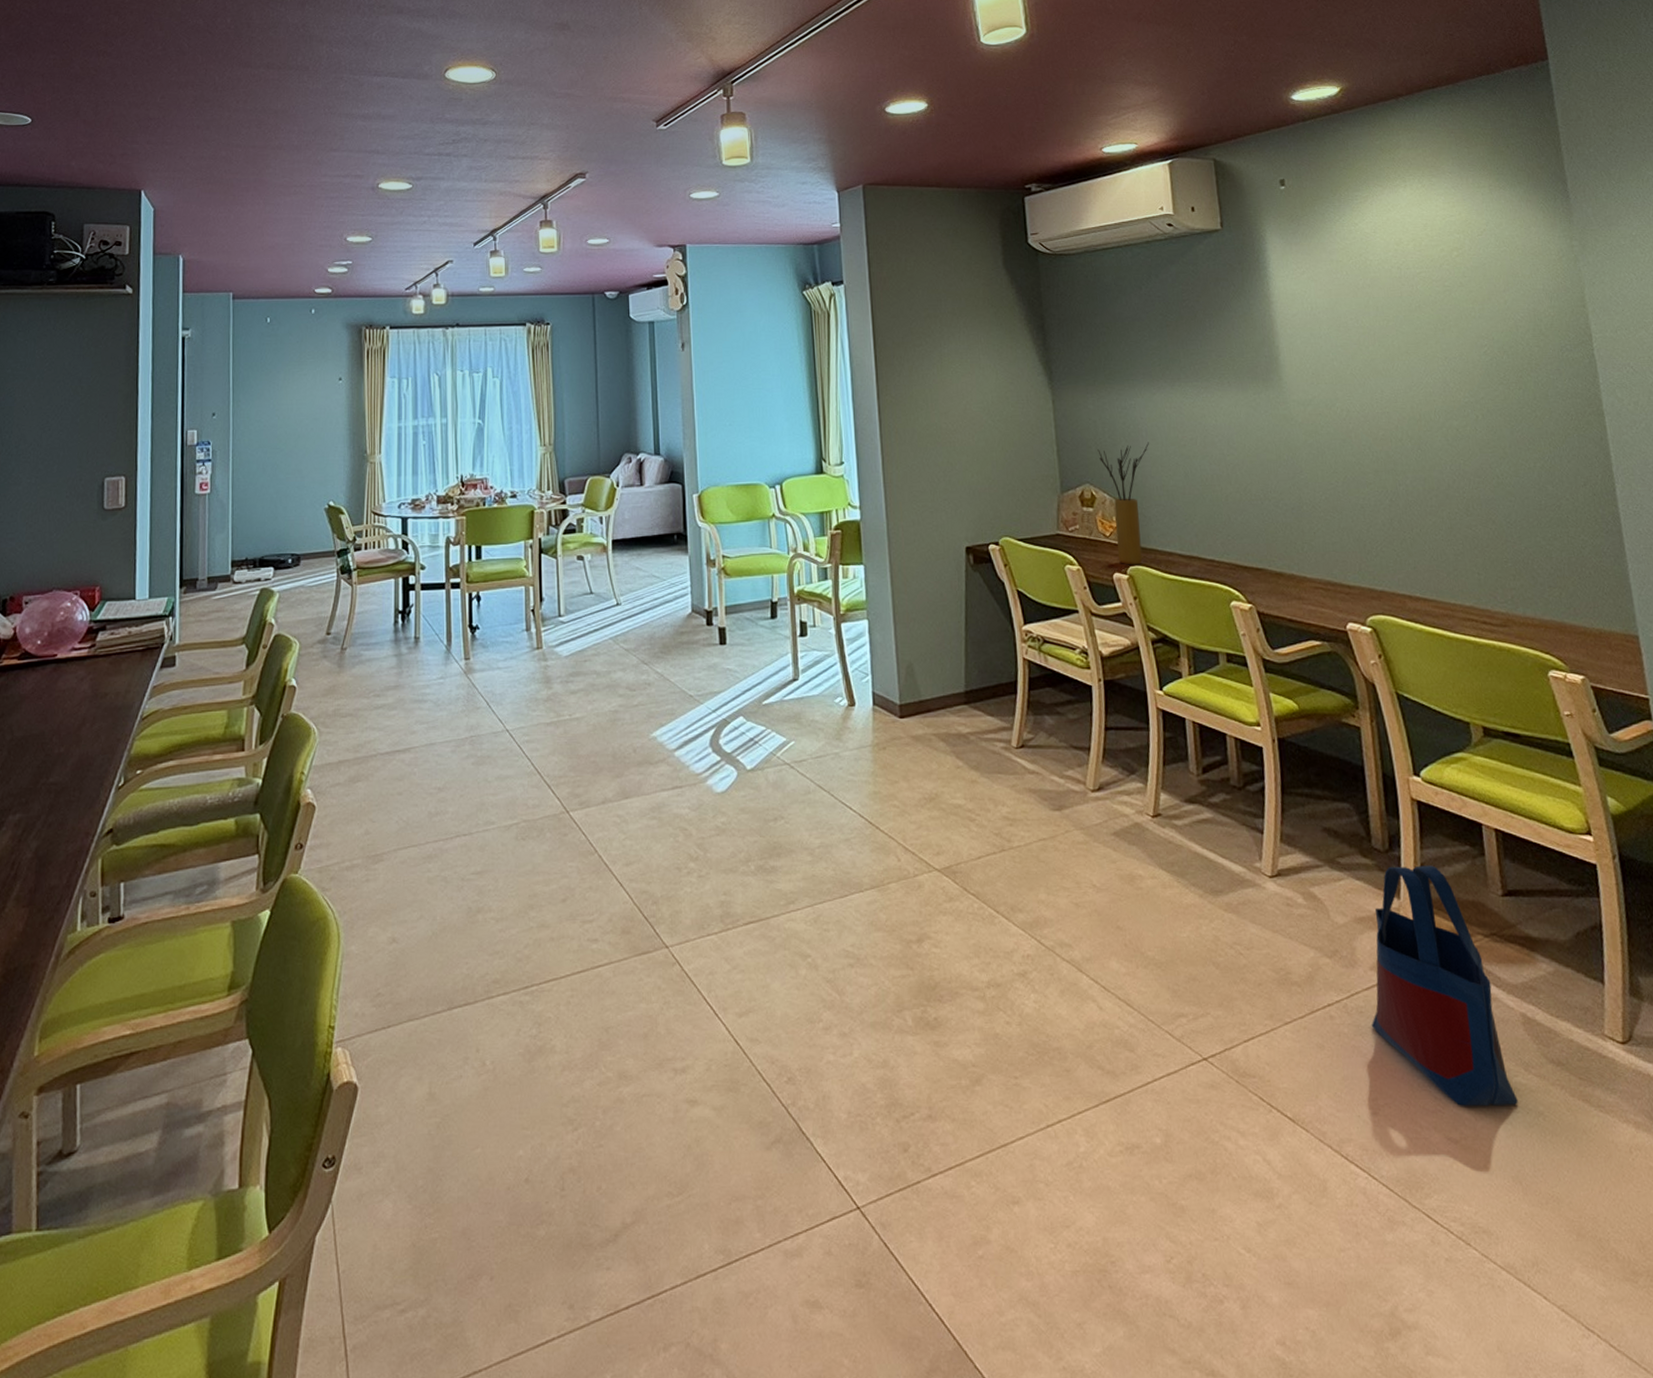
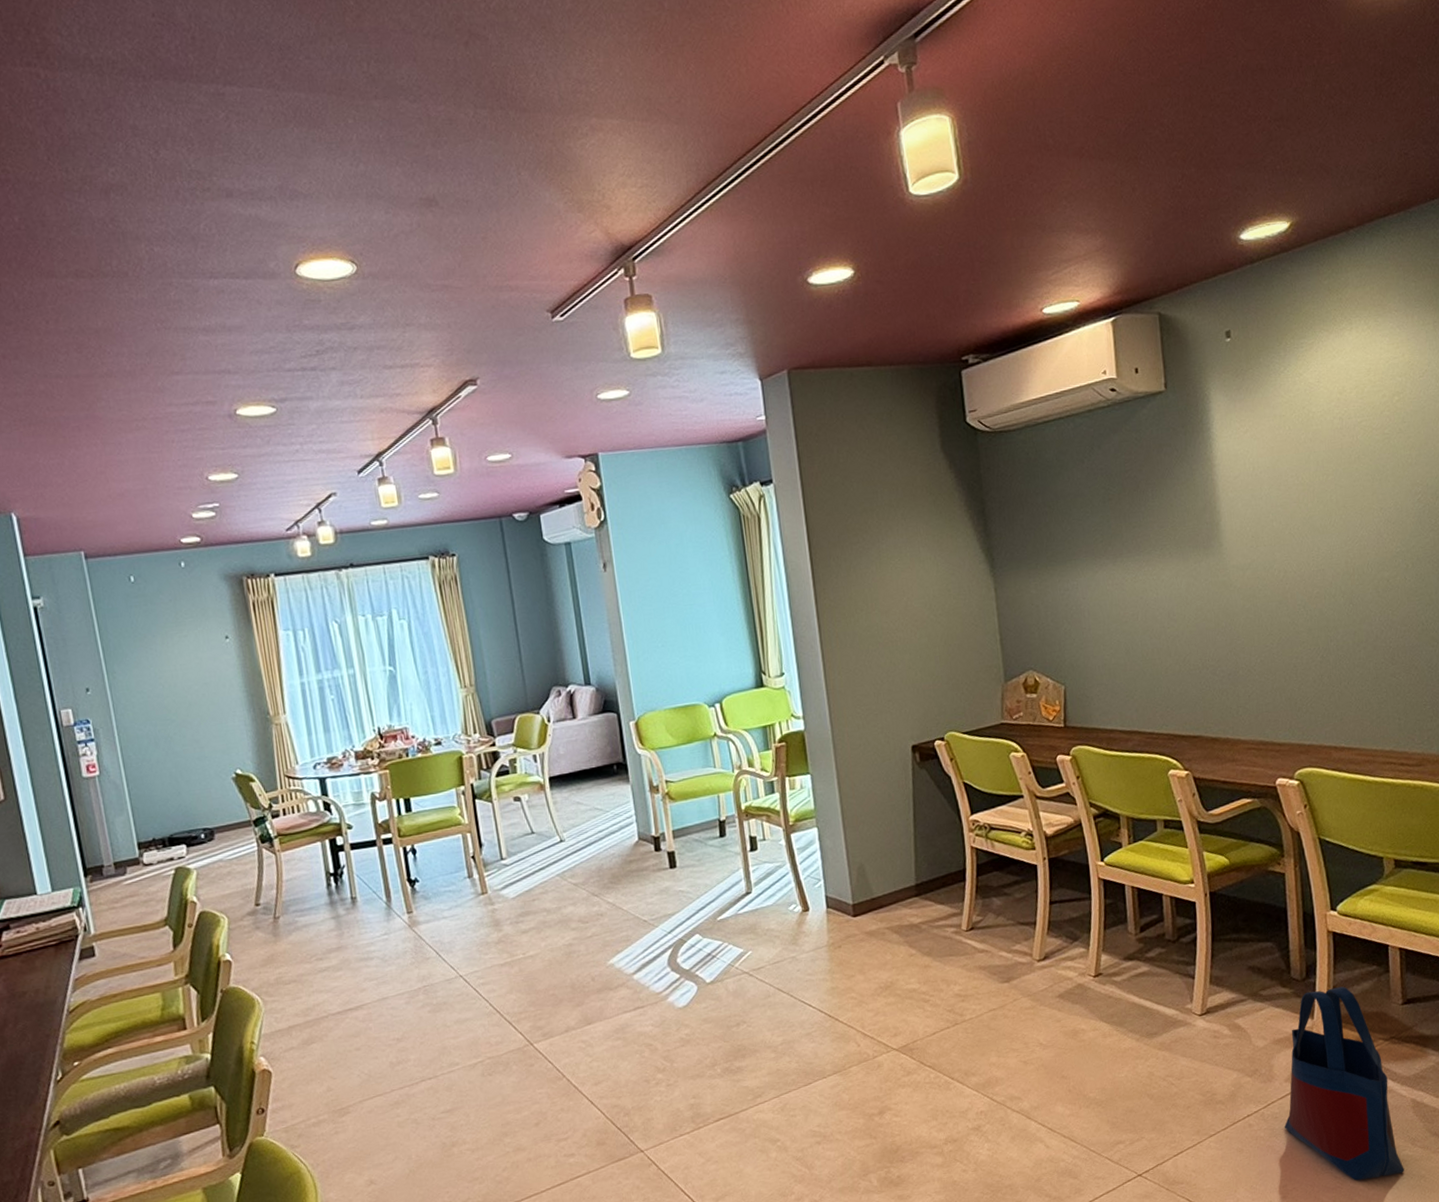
vase: present [1097,442,1149,565] -> none [1040,622,1091,747]

